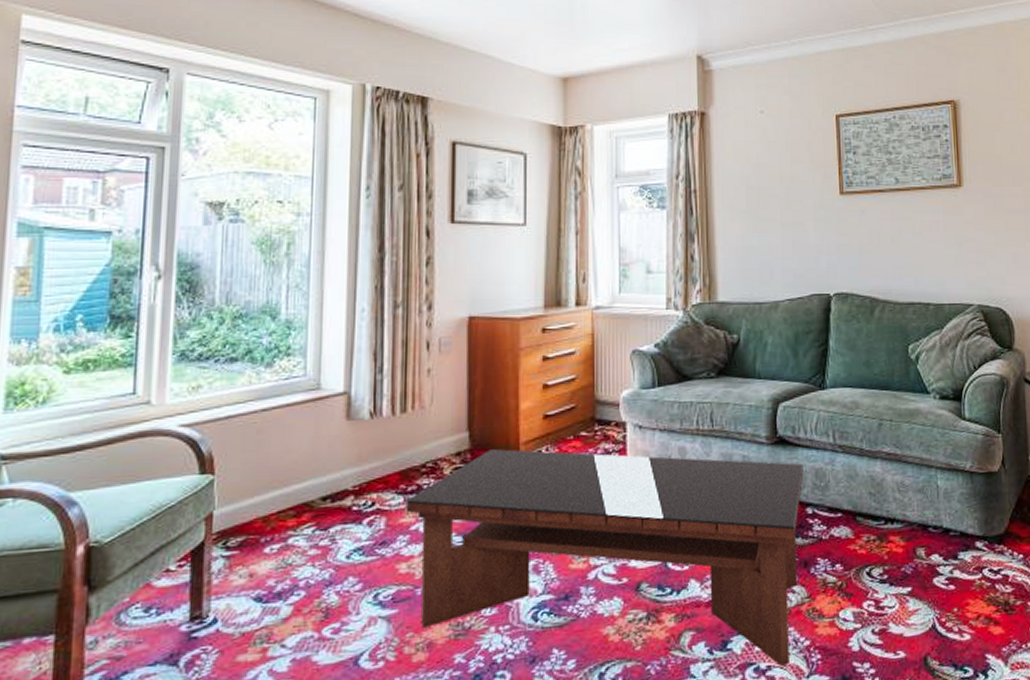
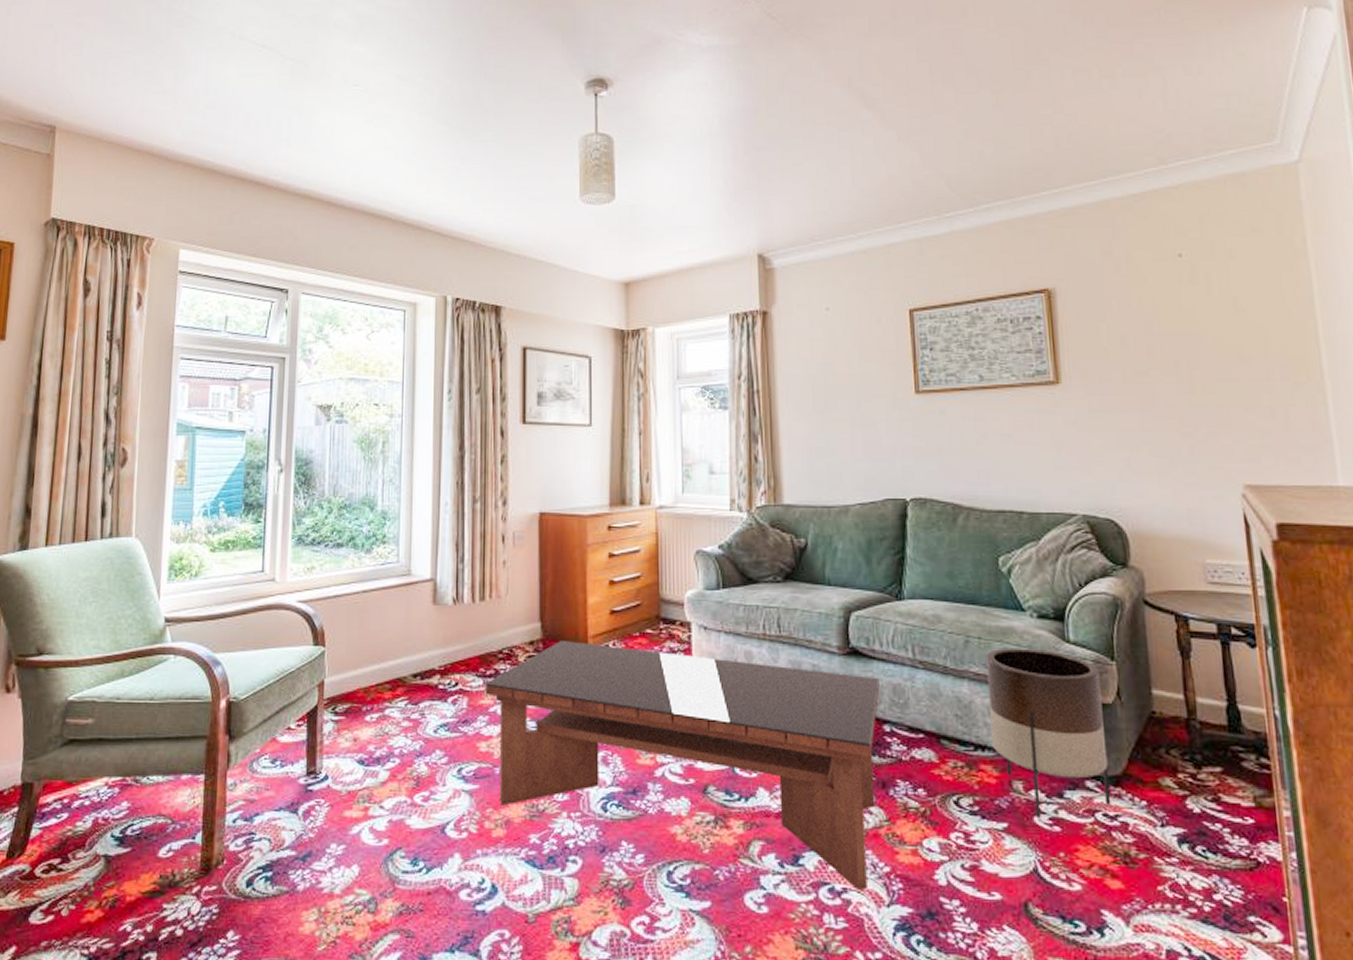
planter: none [897,427,995,580] -> present [986,647,1111,819]

